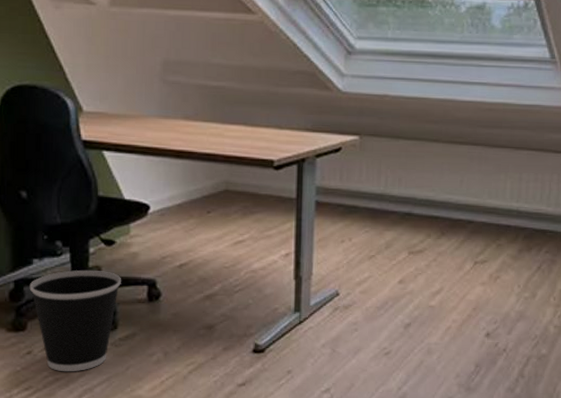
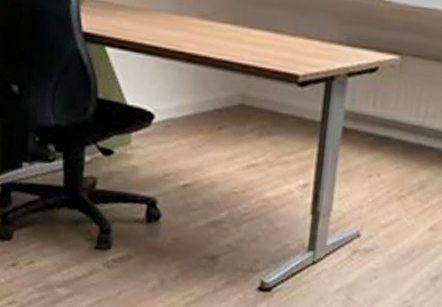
wastebasket: present [29,270,121,372] -> none [17,179,118,291]

